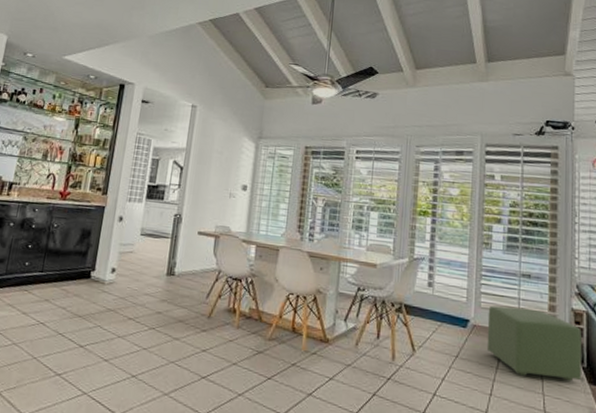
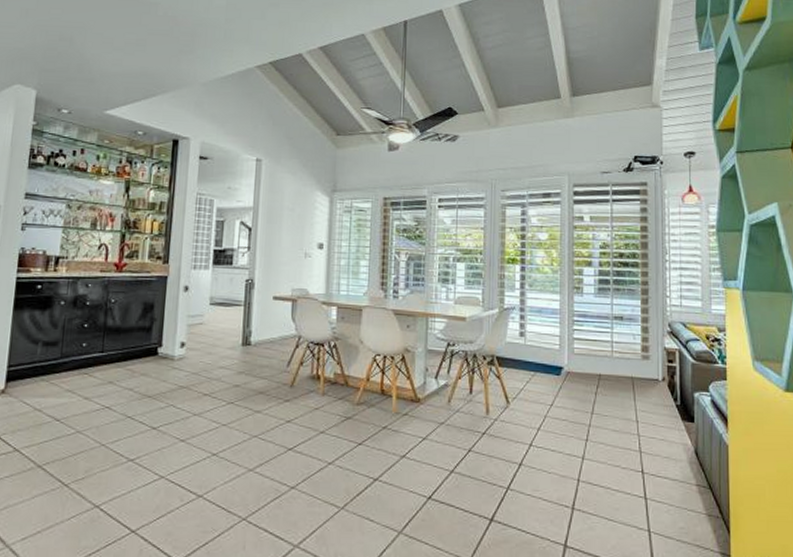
ottoman: present [486,305,581,382] -> none [581,350,675,420]

